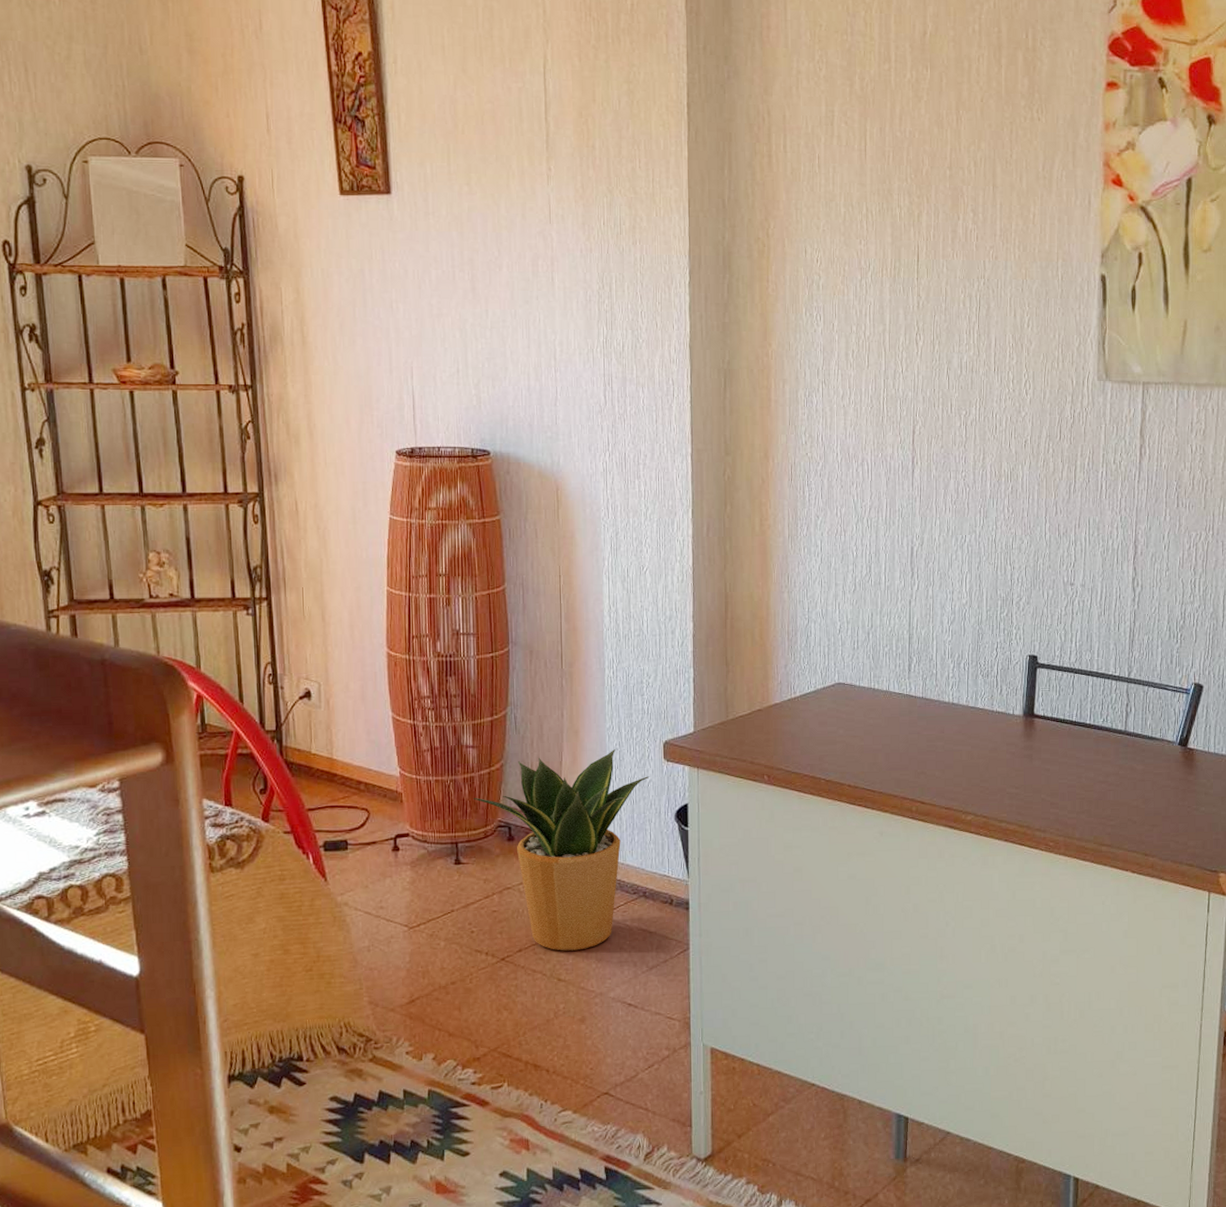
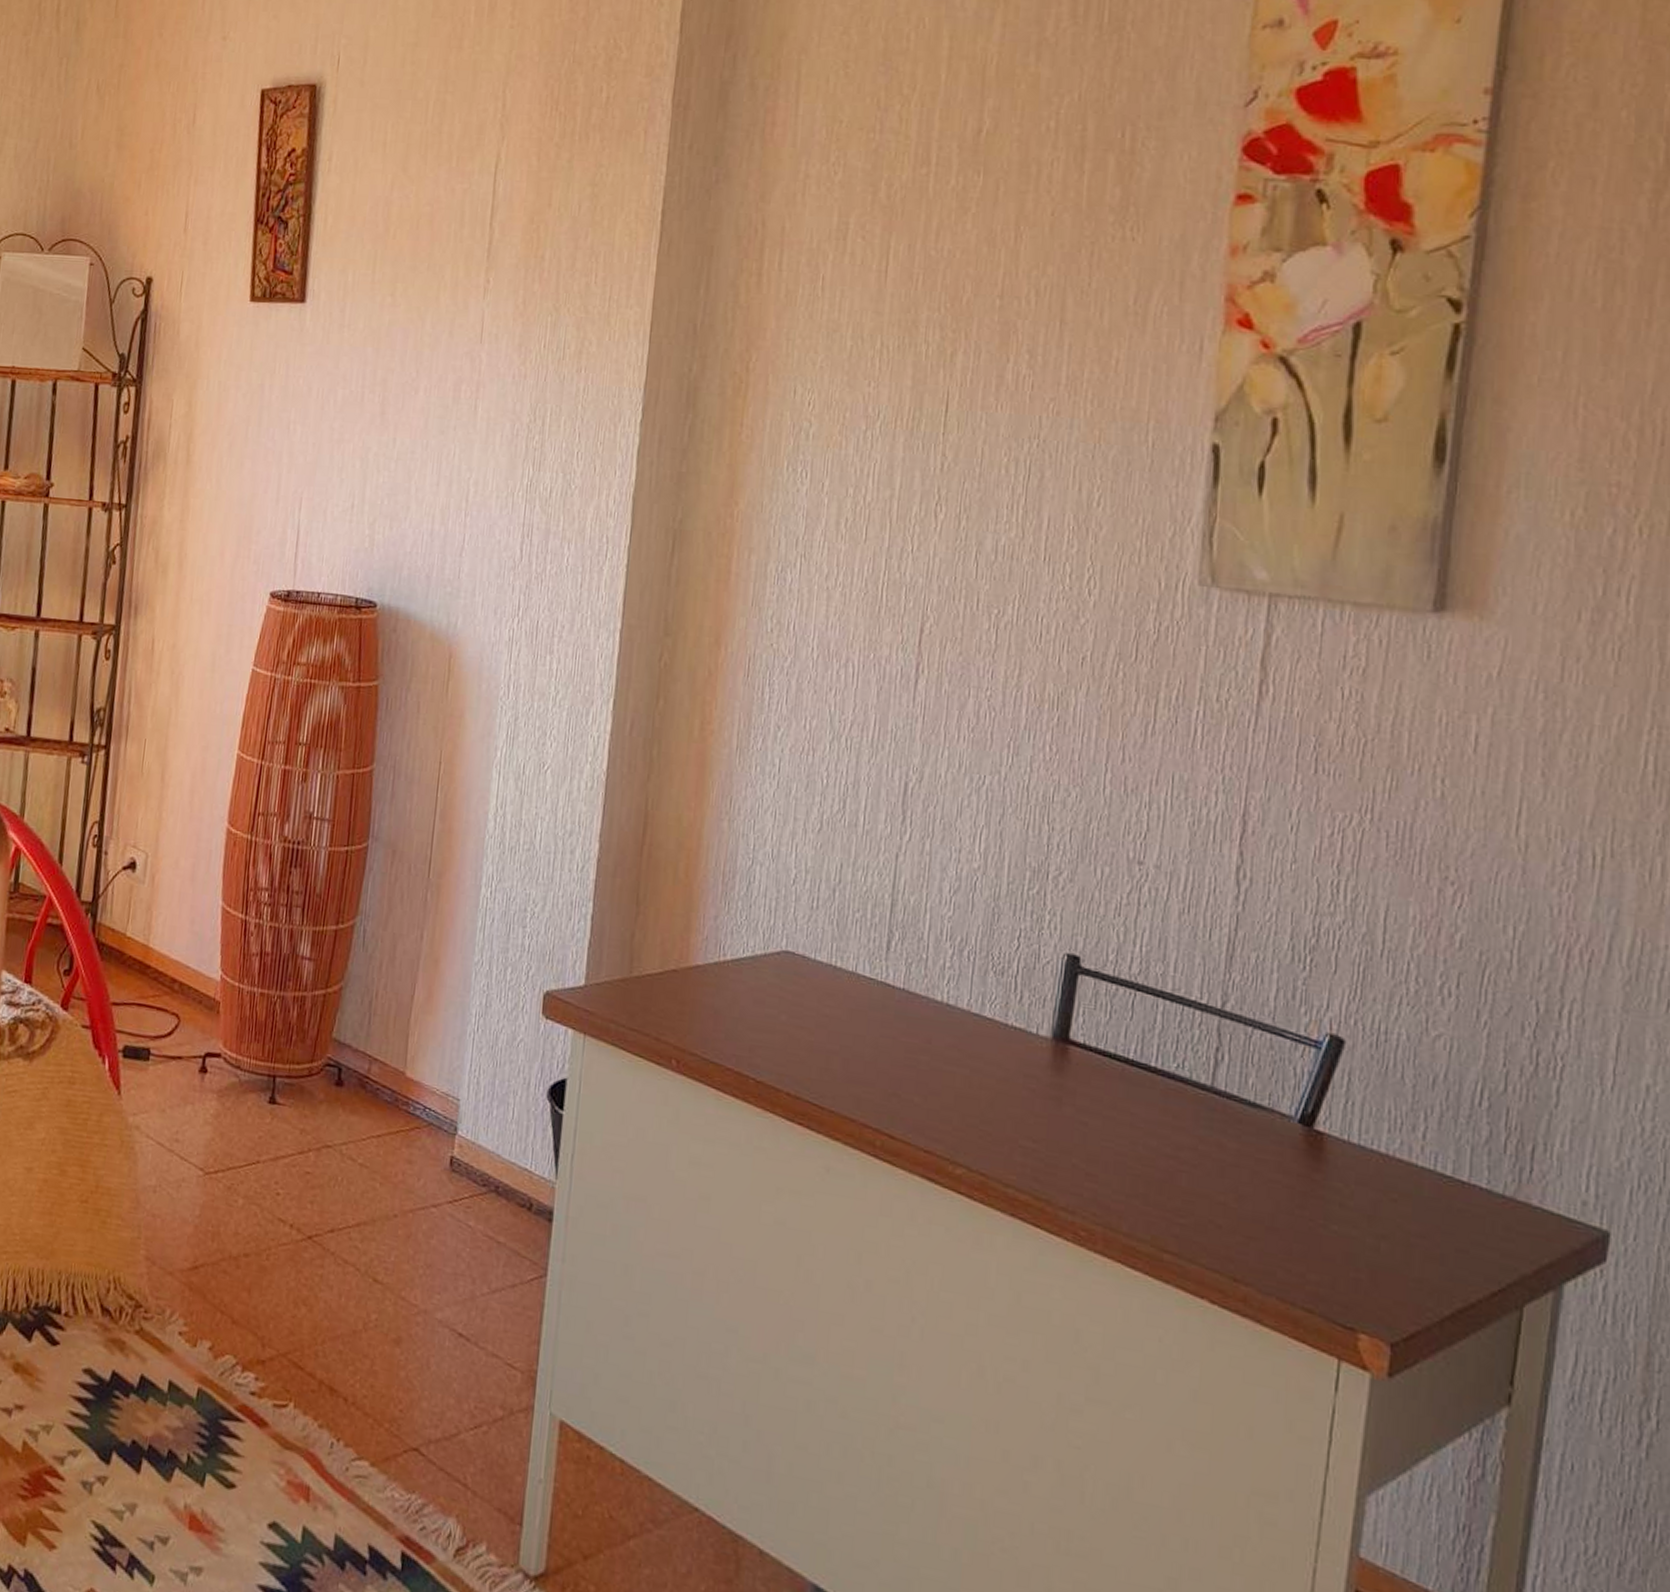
potted plant: present [473,748,650,951] -> none [301,985,522,1247]

